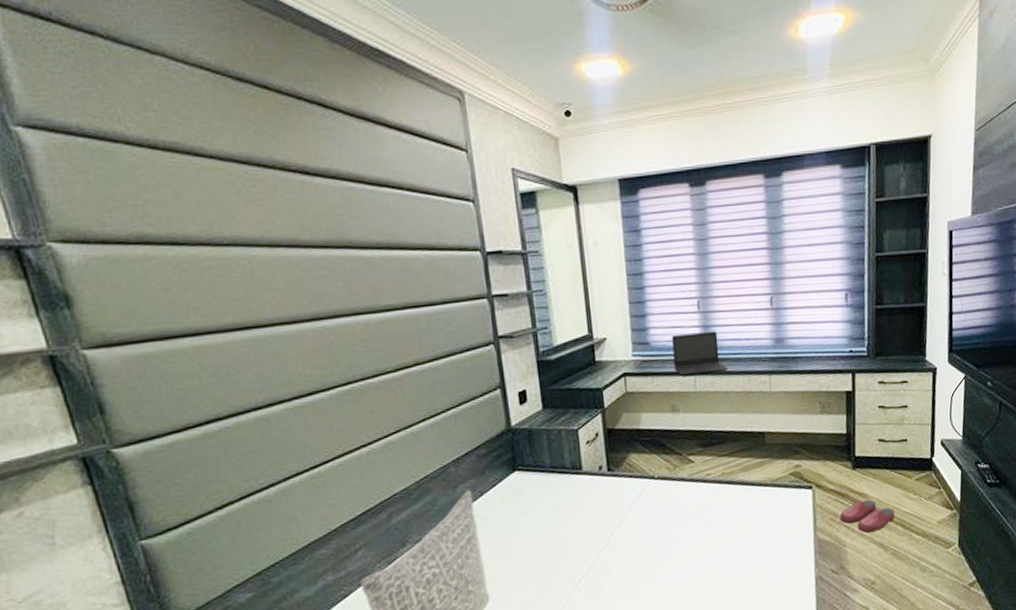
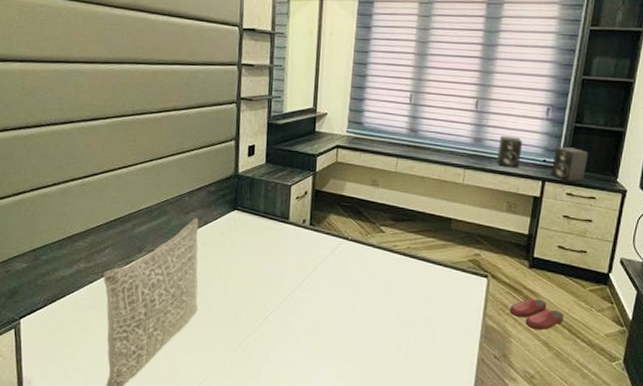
laptop: present [672,332,728,376] -> none [381,120,427,159]
speaker: none [801,330,894,370] -> present [497,135,589,182]

